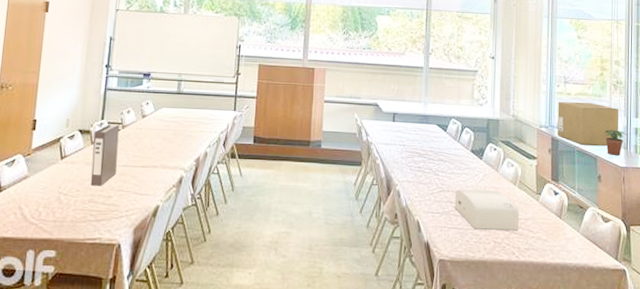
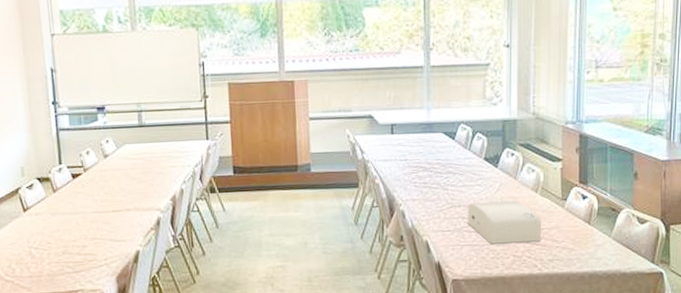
binder: present [90,124,120,186] -> none [54,168,88,237]
box: present [558,101,619,147] -> none [587,88,662,140]
potted plant: present [605,130,627,155] -> none [644,118,671,148]

